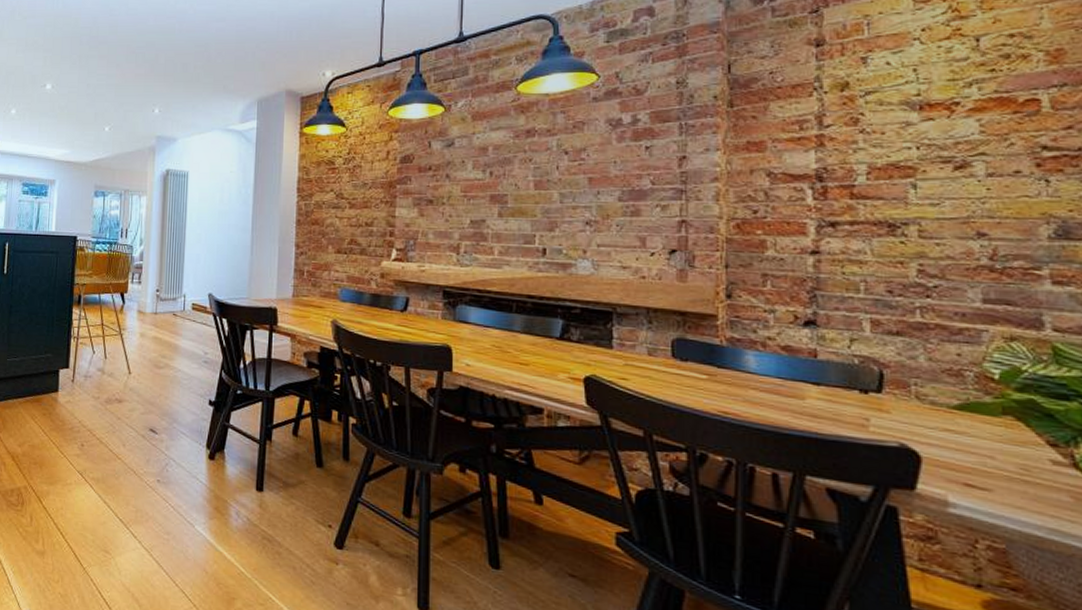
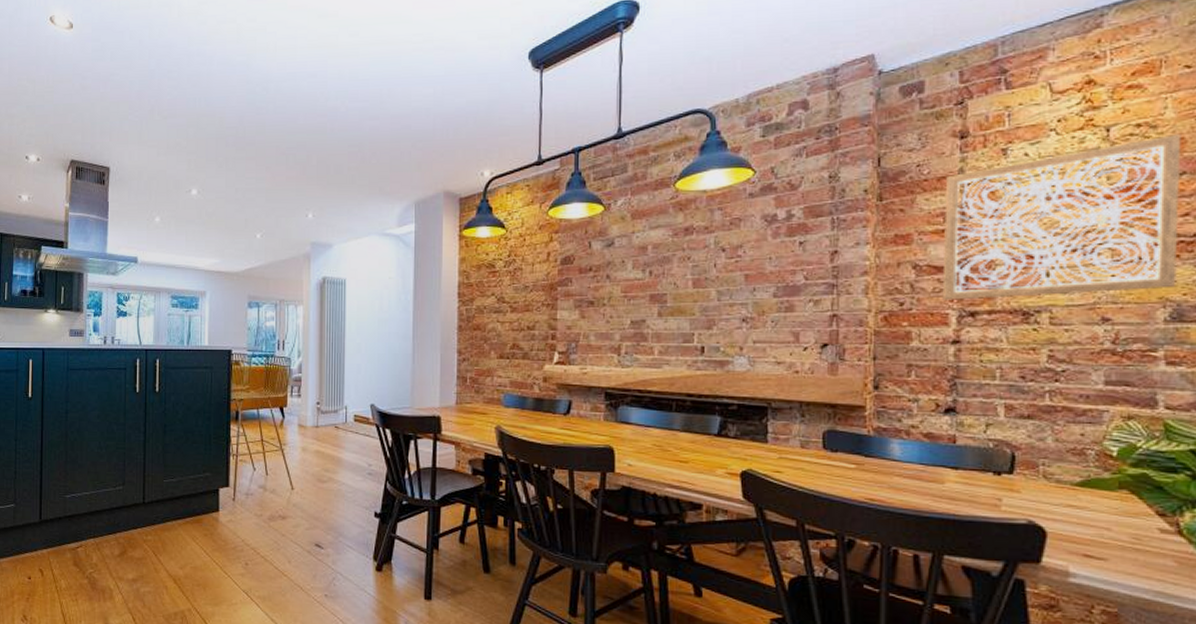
wall art: none [799,44,1061,210] -> present [942,133,1181,300]

